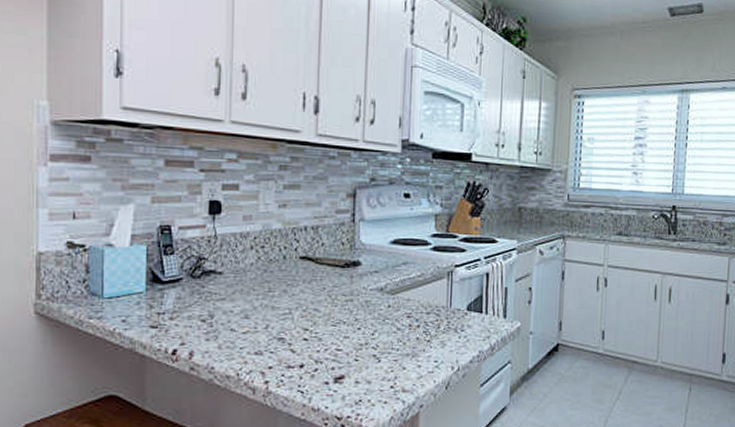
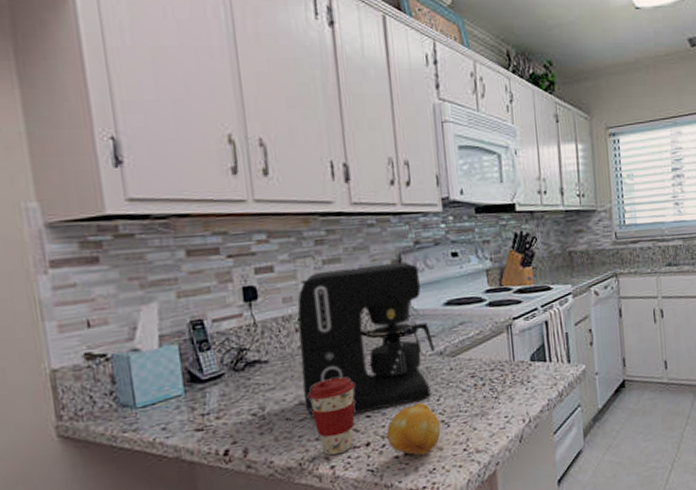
coffee maker: none [249,195,377,335] -> present [297,262,435,419]
coffee cup: none [254,298,297,371] -> present [308,377,355,456]
fruit: none [320,334,372,385] -> present [386,402,441,456]

